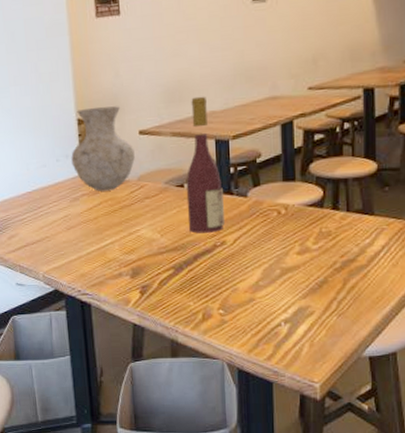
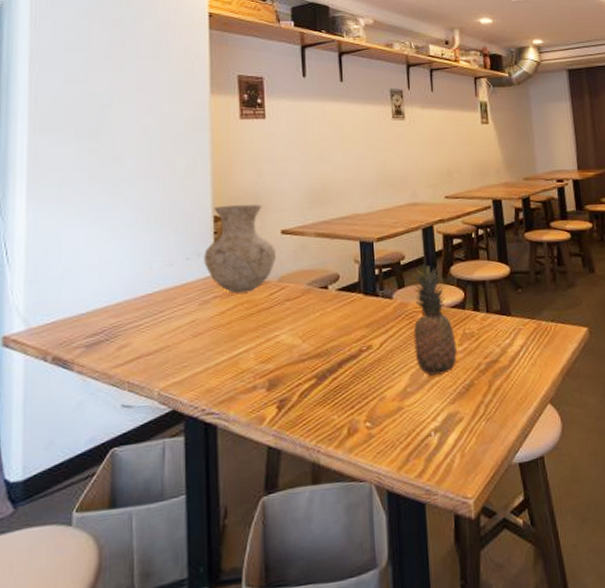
wine bottle: present [186,96,224,234] -> none [330,199,370,338]
fruit: none [267,159,313,272] -> present [411,262,458,376]

